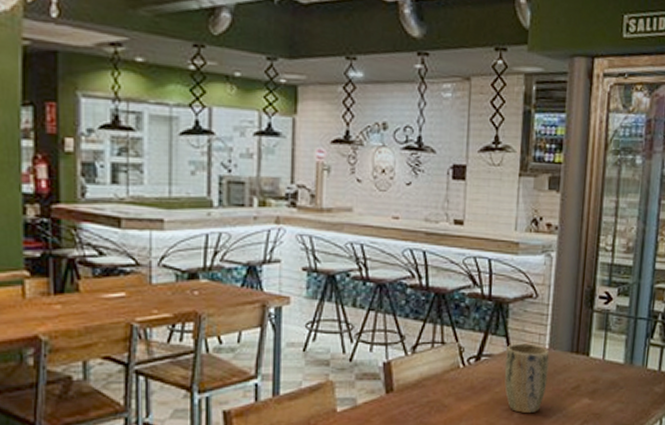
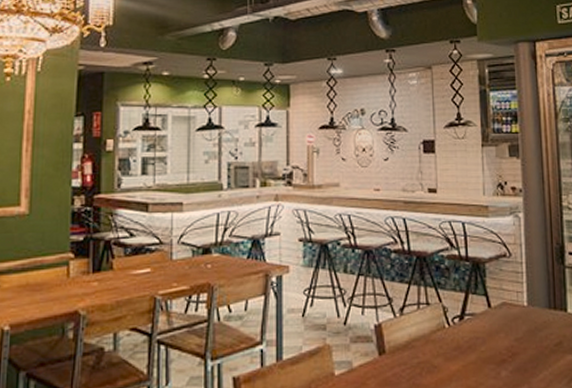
plant pot: present [504,343,549,413] -> none [487,301,530,372]

